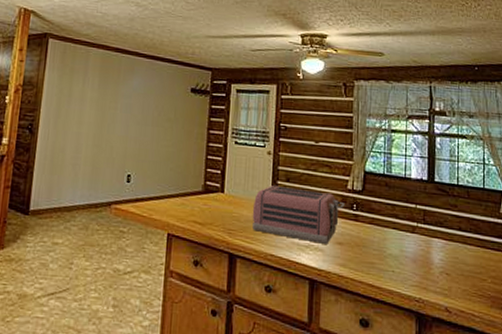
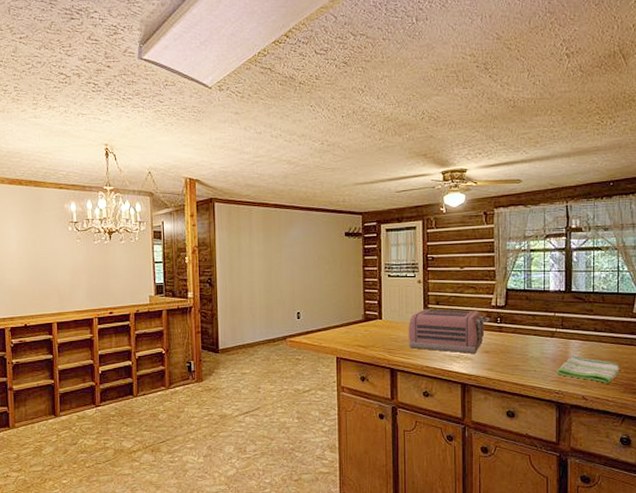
dish towel: none [417,257,487,294] -> present [556,355,620,383]

